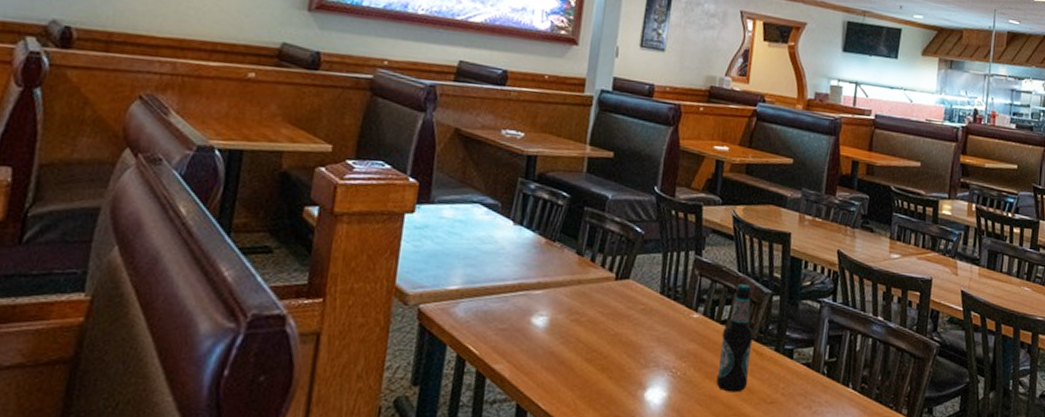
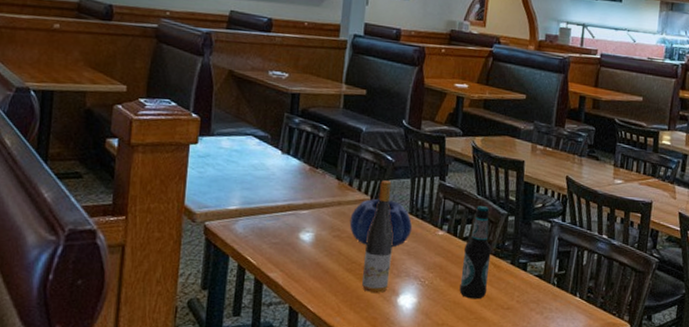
decorative bowl: none [590,276,664,332] -> present [349,198,413,247]
wine bottle: none [602,255,641,386] -> present [361,180,393,293]

